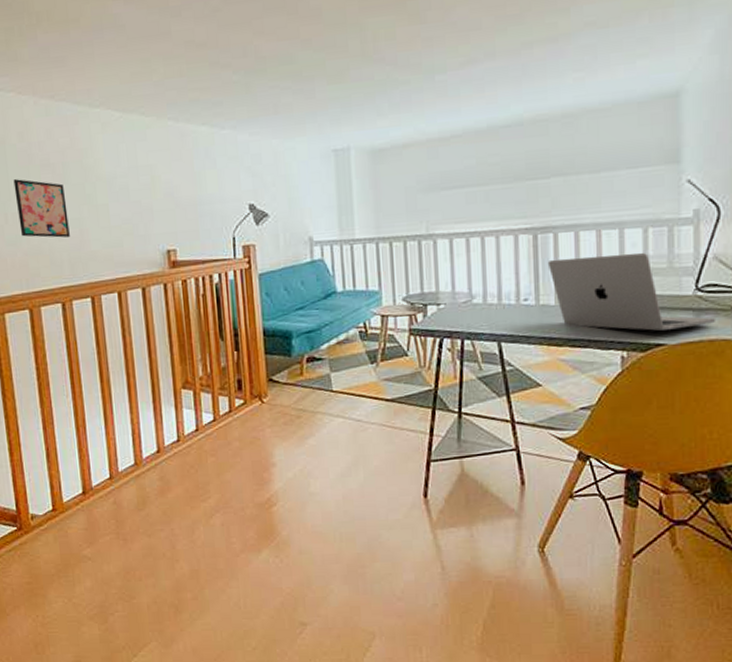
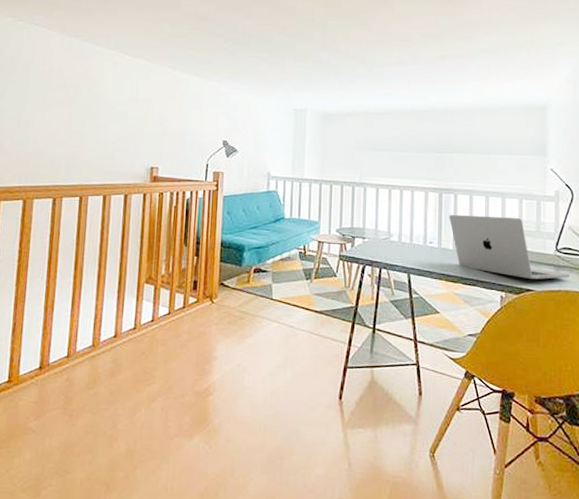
wall art: present [13,179,70,238] -> none [29,94,73,145]

